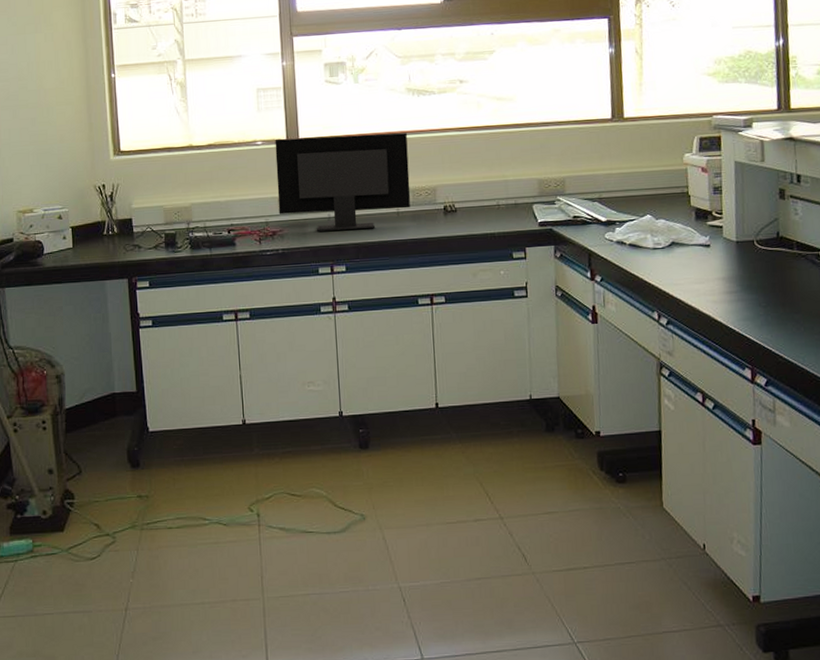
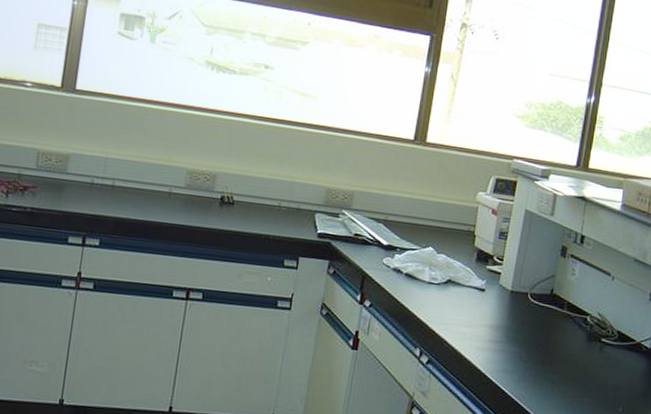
computer monitor: present [275,133,411,231] -> none [35,85,197,206]

